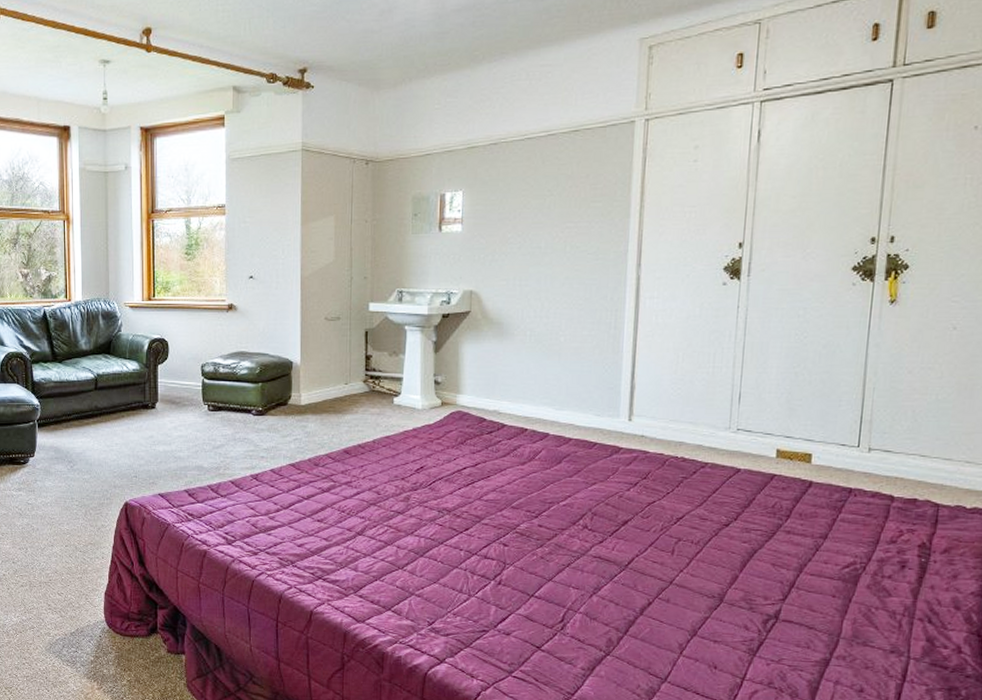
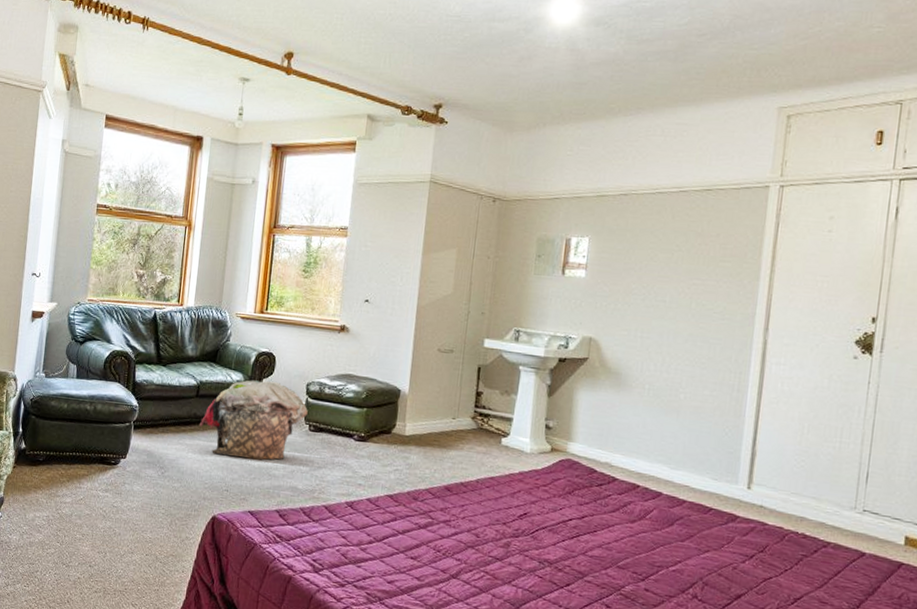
laundry basket: none [101,366,205,444] -> present [199,380,308,460]

